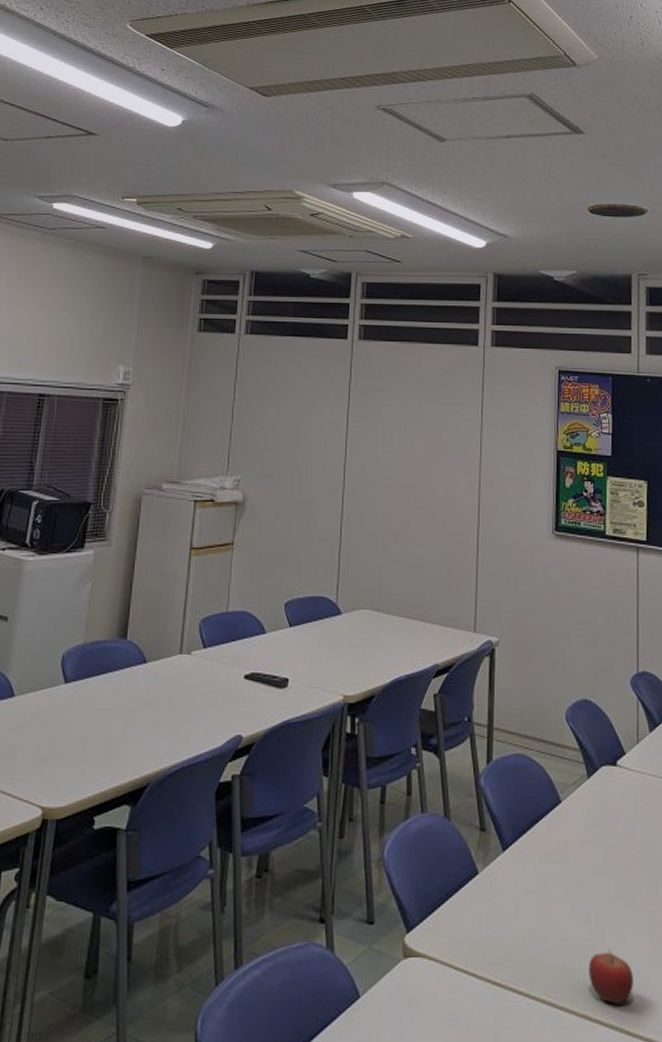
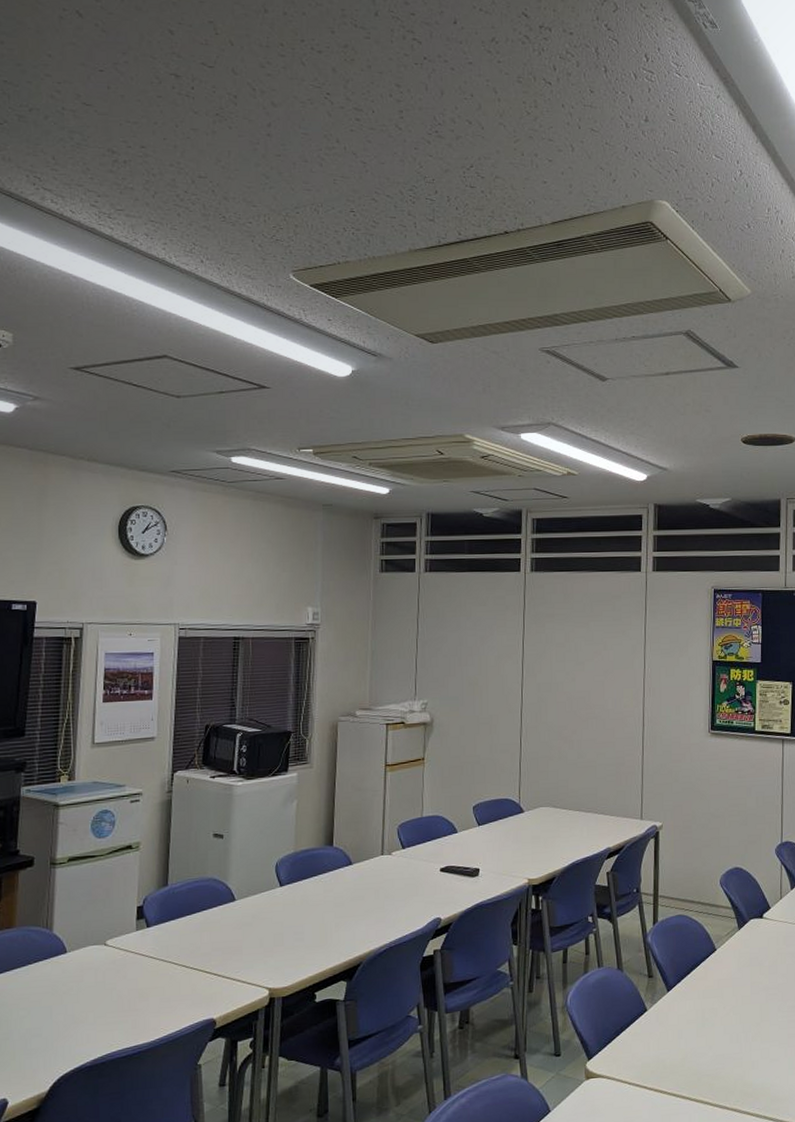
fruit: present [588,950,633,1005] -> none [738,1059,775,1099]

